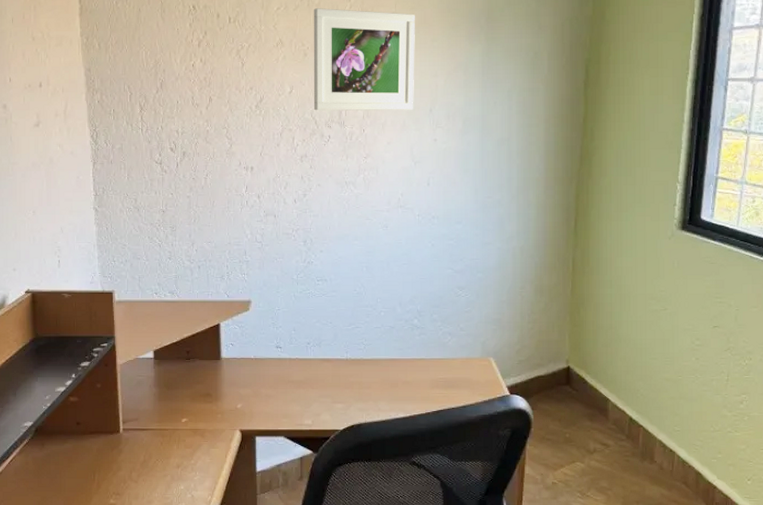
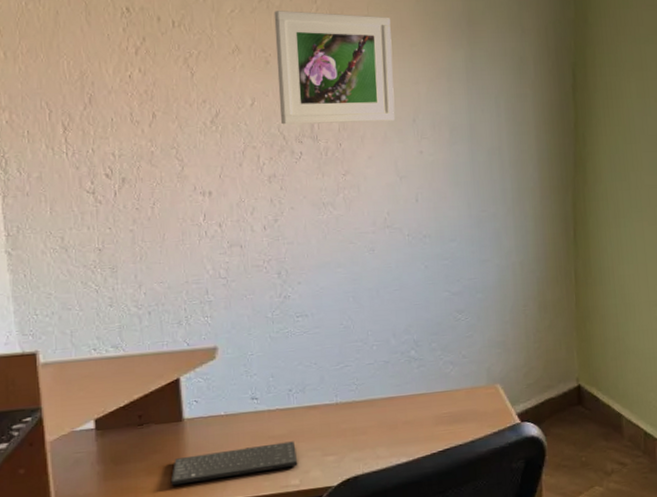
keyboard: none [209,387,311,412] -> present [170,441,298,486]

